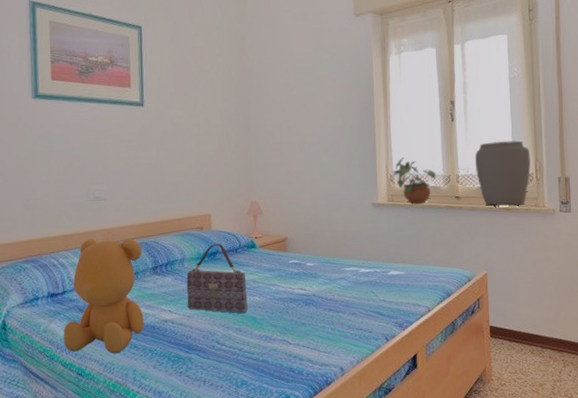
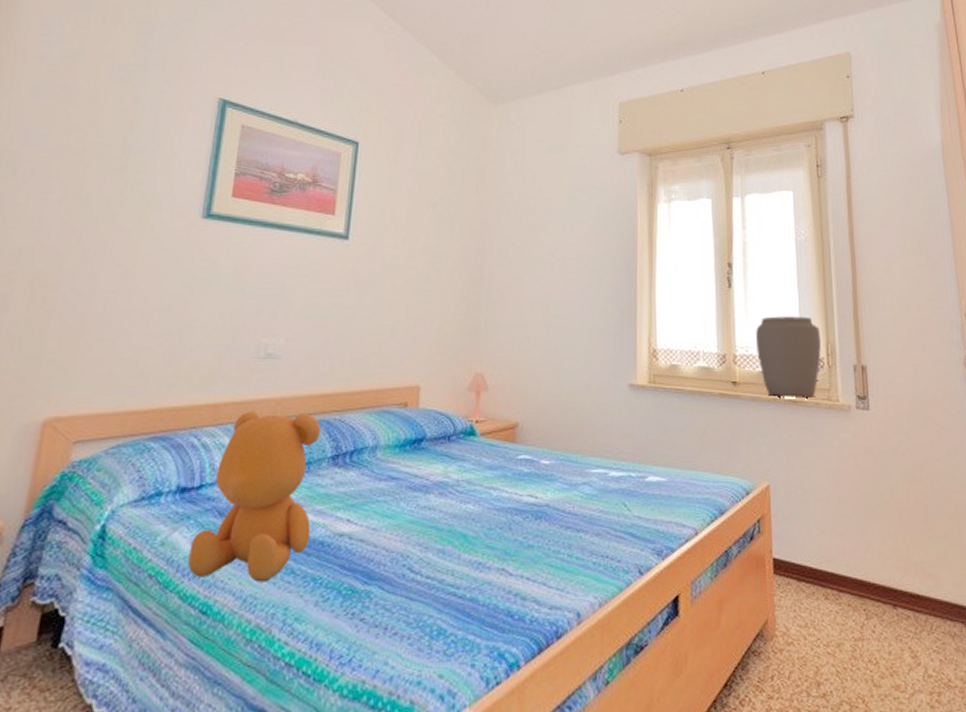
handbag: present [186,243,248,314] -> none [373,427,459,529]
potted plant: present [392,158,437,205] -> none [655,328,709,389]

